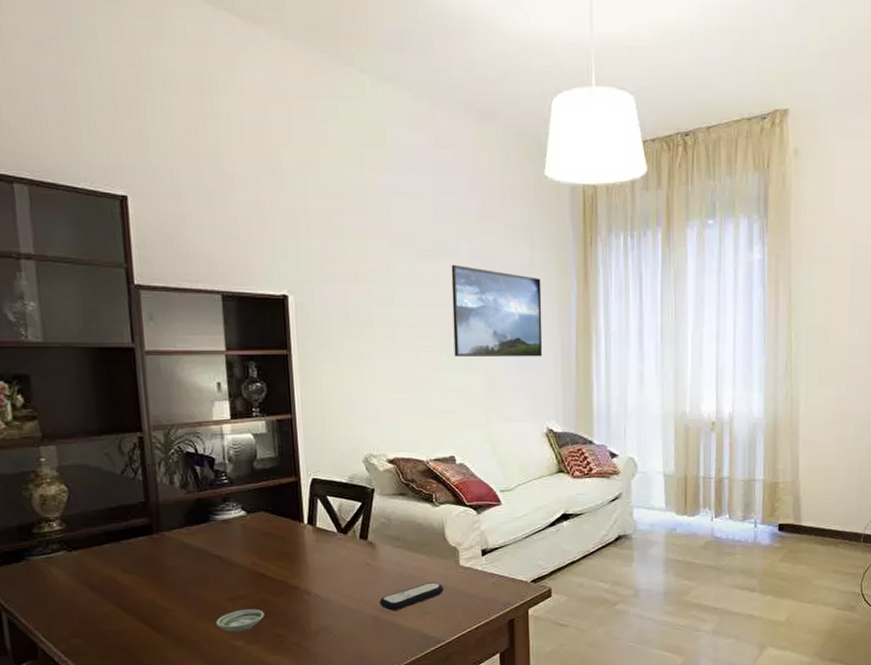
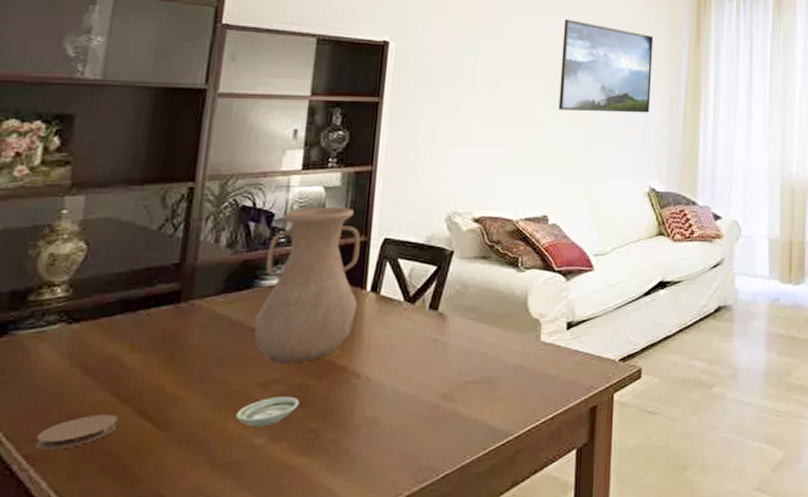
coaster: none [67,621,125,648] -> present [35,414,117,451]
vase: none [215,451,299,583] -> present [253,206,361,363]
remote control: present [379,582,444,611] -> none [442,361,519,397]

